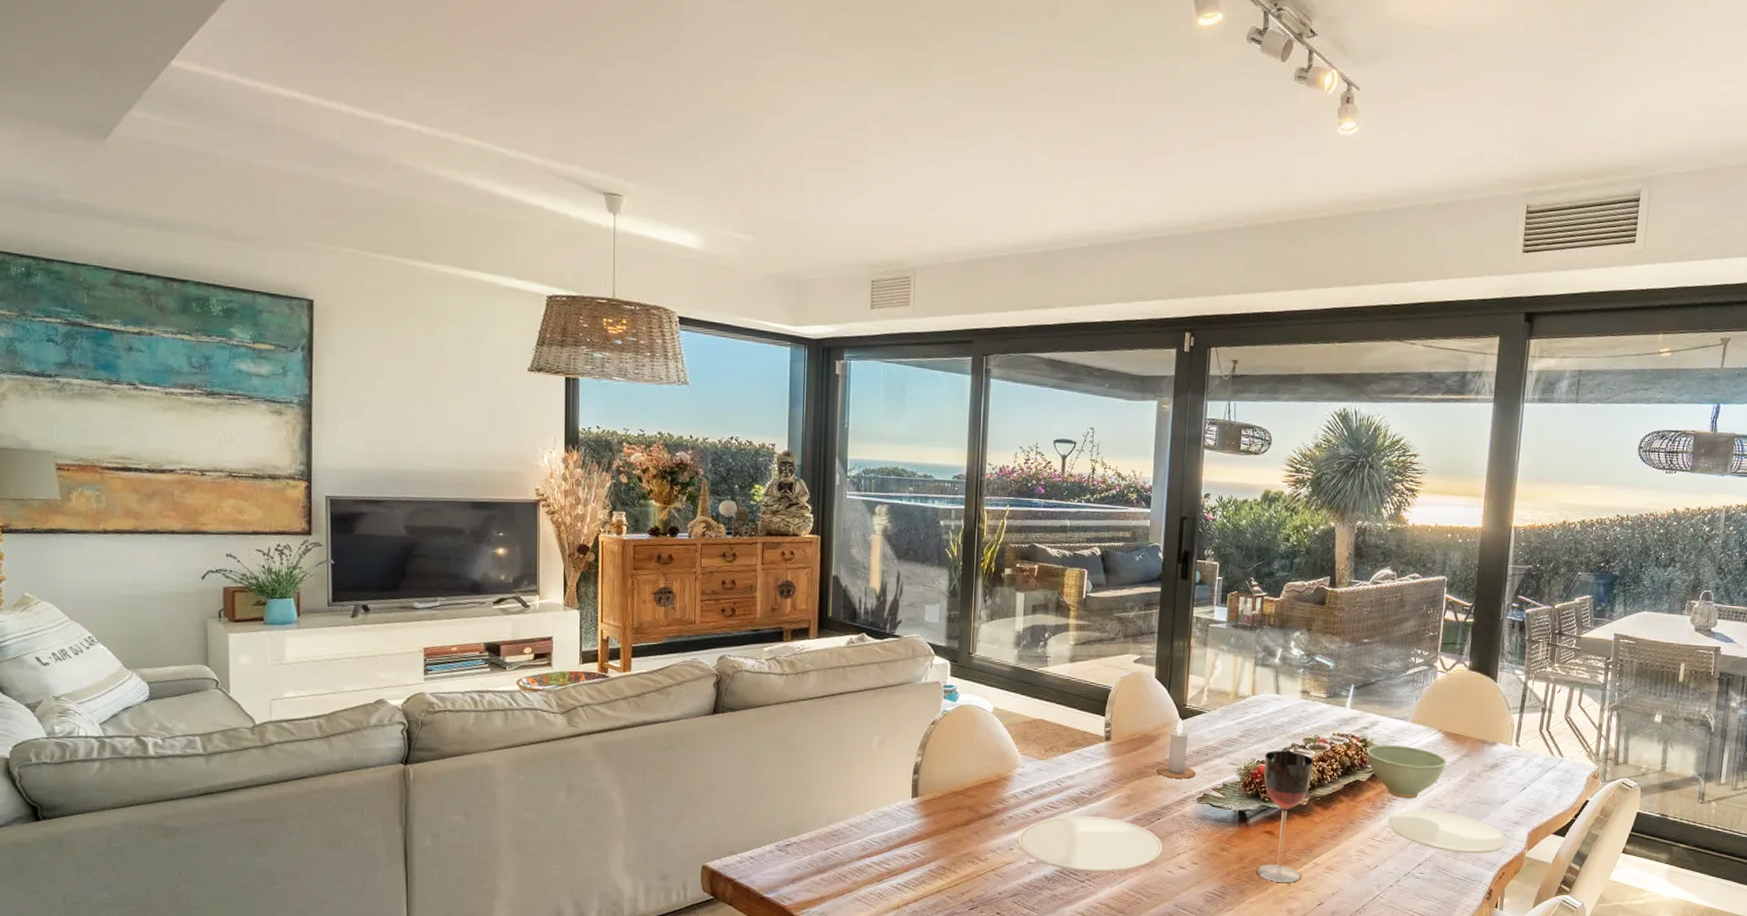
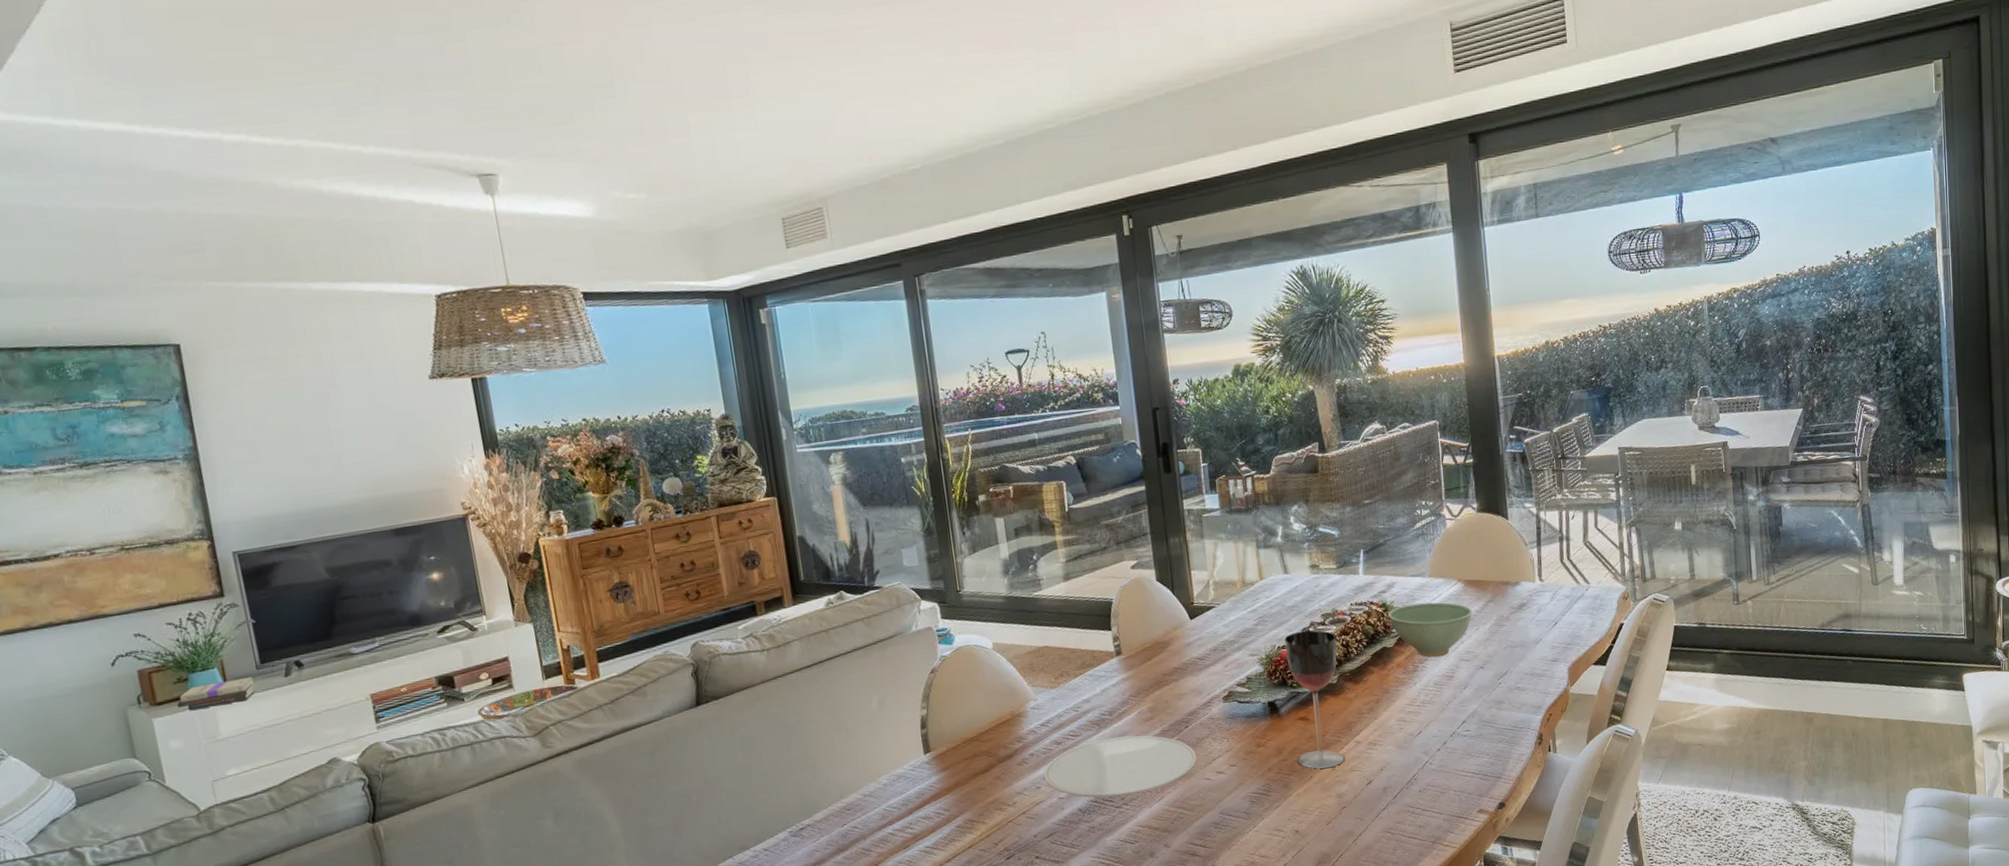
books: none [252,611,324,633] -> present [176,676,255,711]
candle: present [1157,718,1196,779] -> none [1175,617,1217,682]
plate: present [1387,810,1507,854] -> none [1423,662,1549,703]

